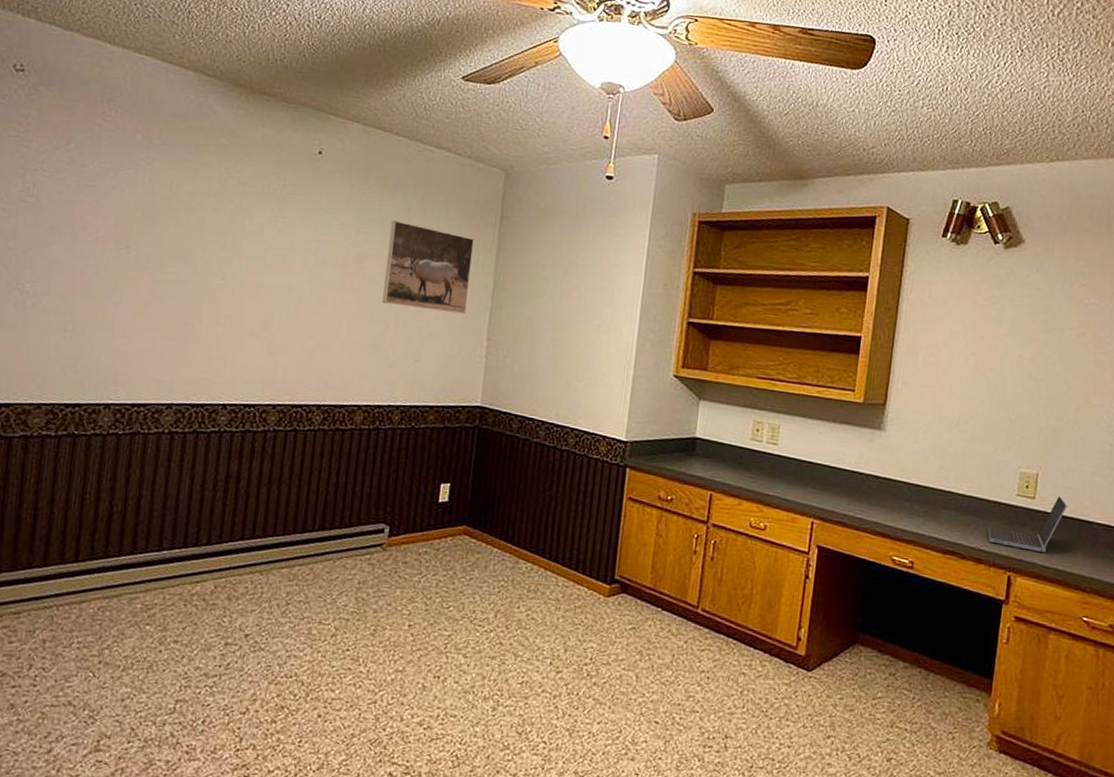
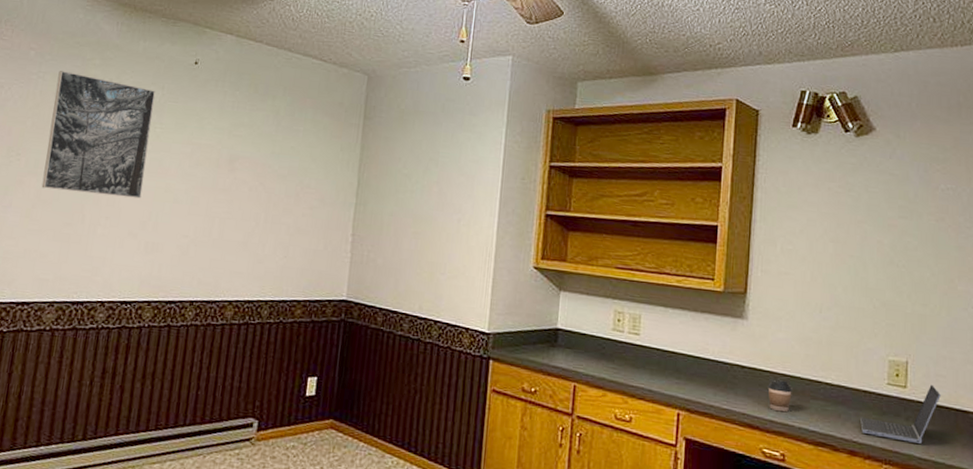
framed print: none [154,156,276,297] -> present [41,70,155,199]
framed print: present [382,220,474,315] -> none [252,123,339,211]
coffee cup: none [900,490,925,522] -> present [767,379,792,413]

